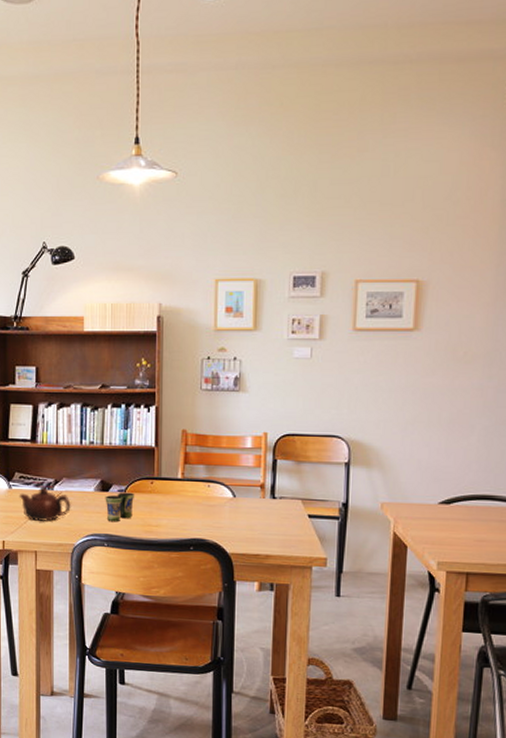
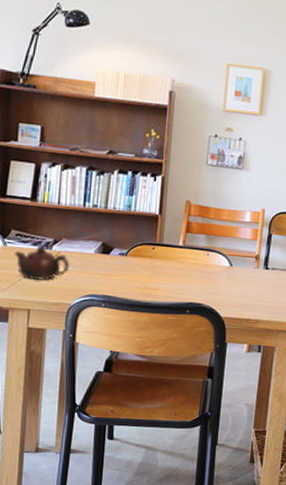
cup: present [105,492,135,522] -> none [105,255,136,284]

